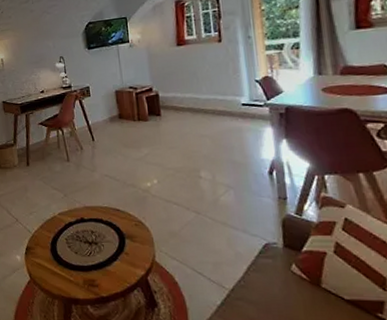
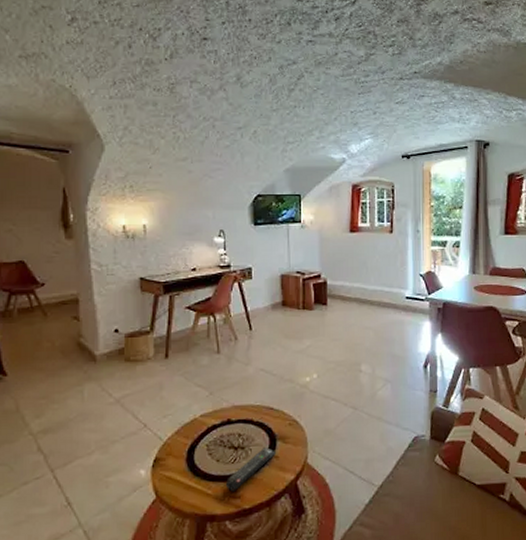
remote control: none [84,244,125,281] -> present [225,447,275,492]

